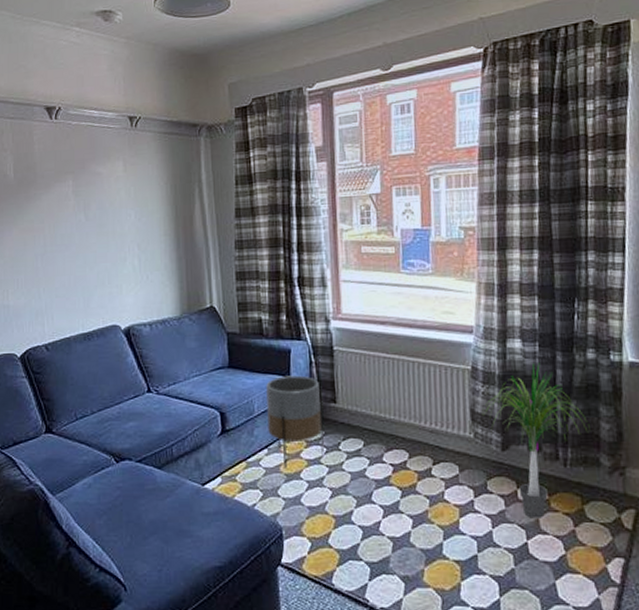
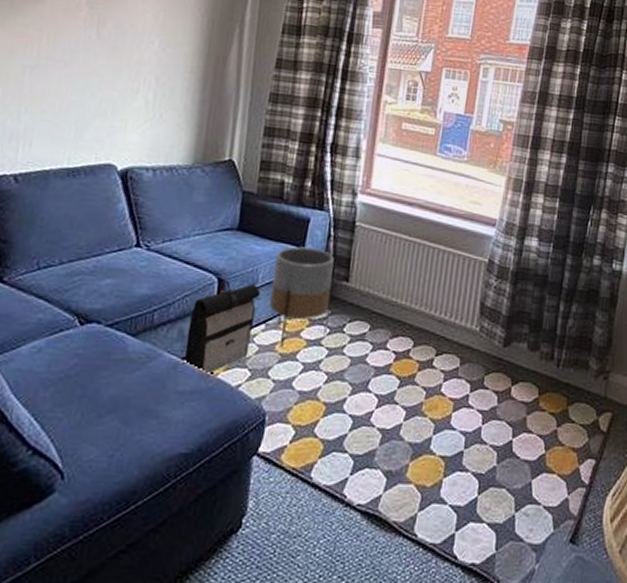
backpack: none [202,412,258,498] -> present [182,279,260,376]
potted plant: present [481,363,588,518] -> none [491,263,584,417]

